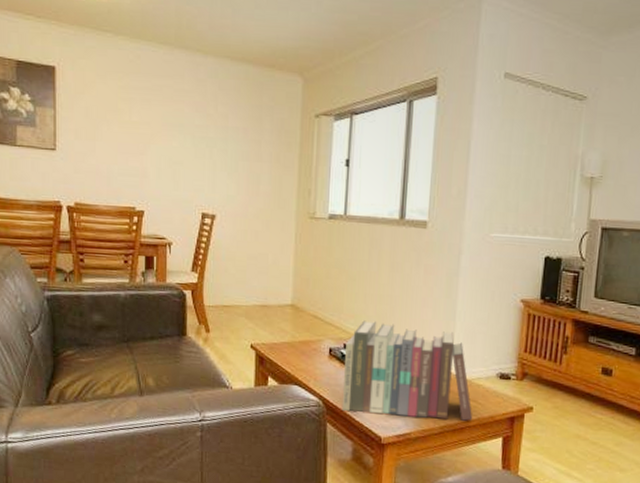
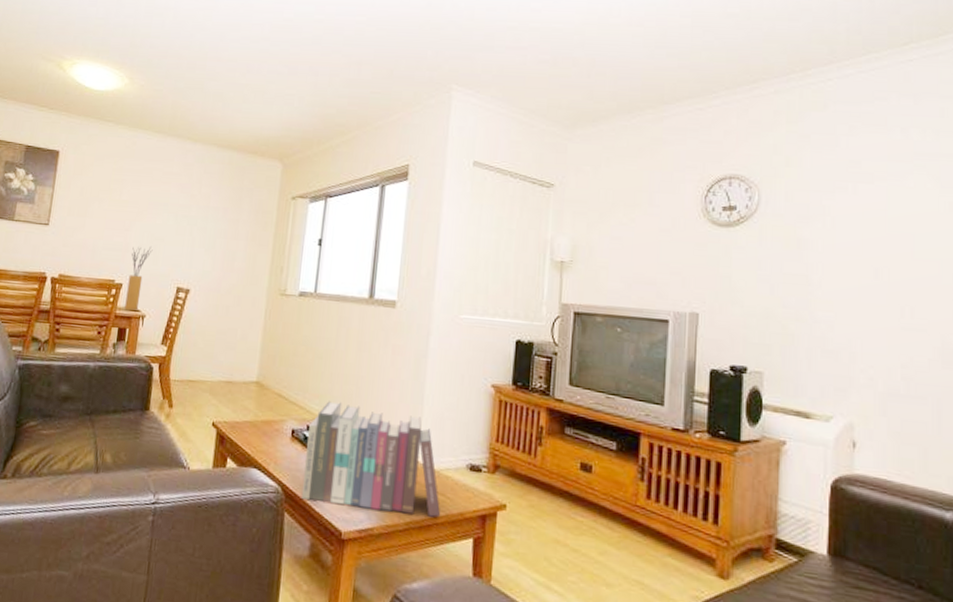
vase: none [149,171,172,239] -> present [124,247,153,312]

